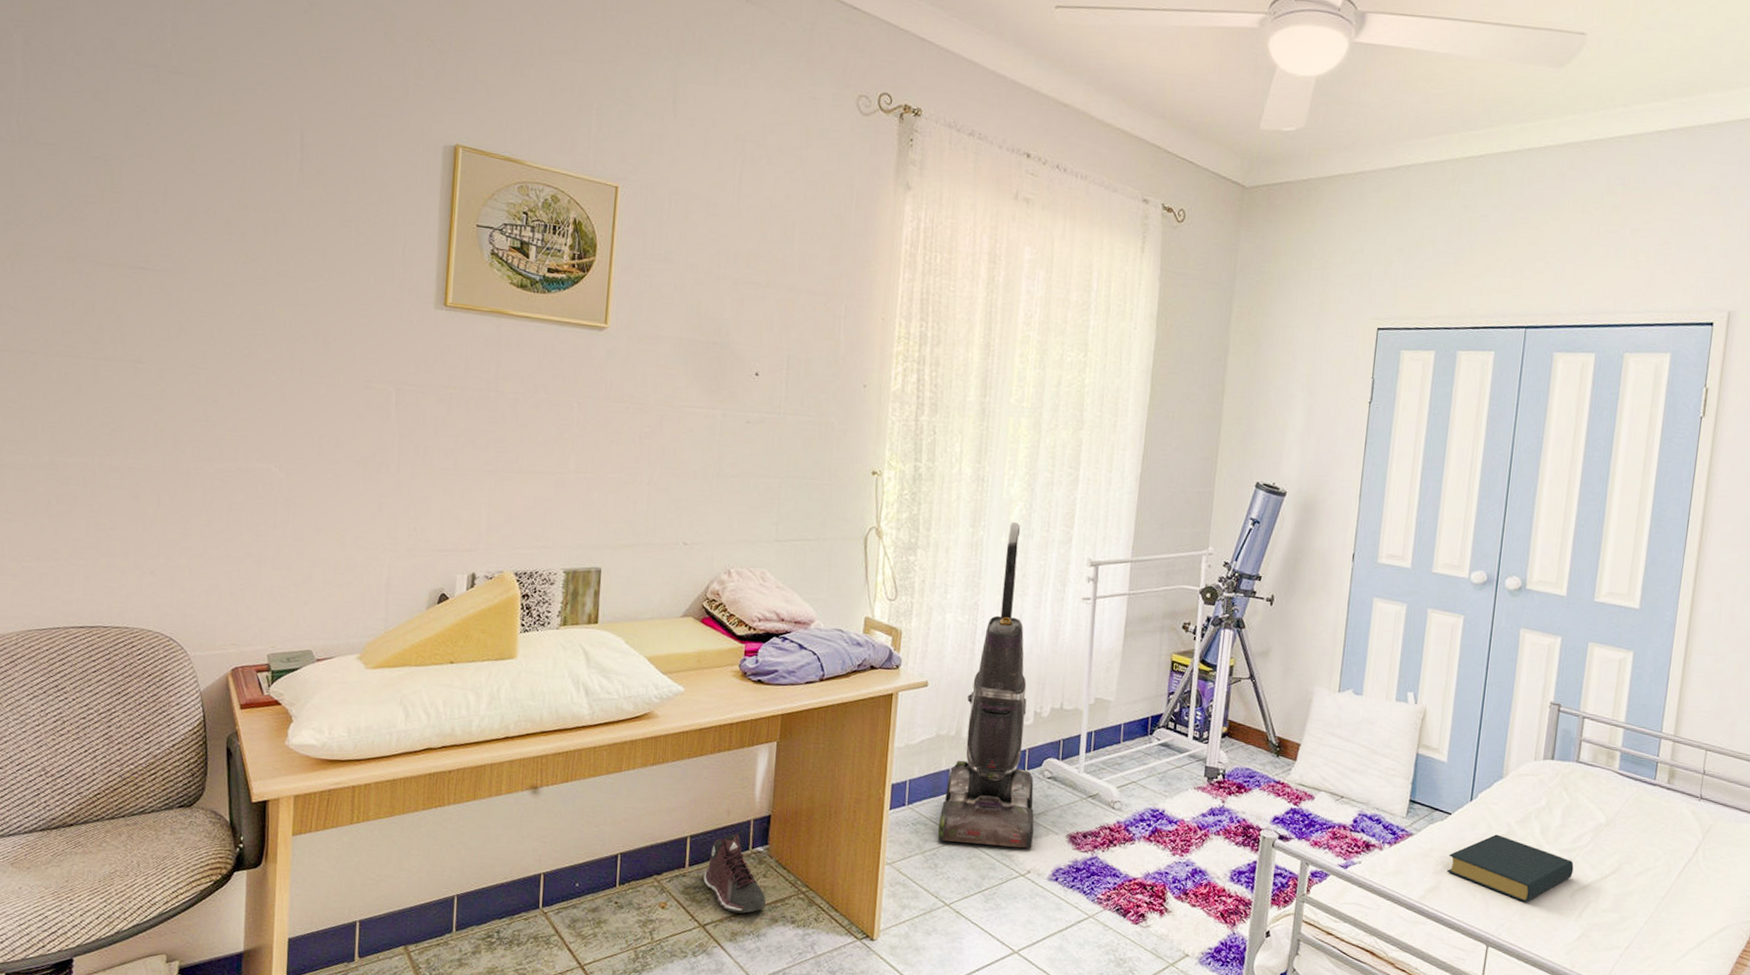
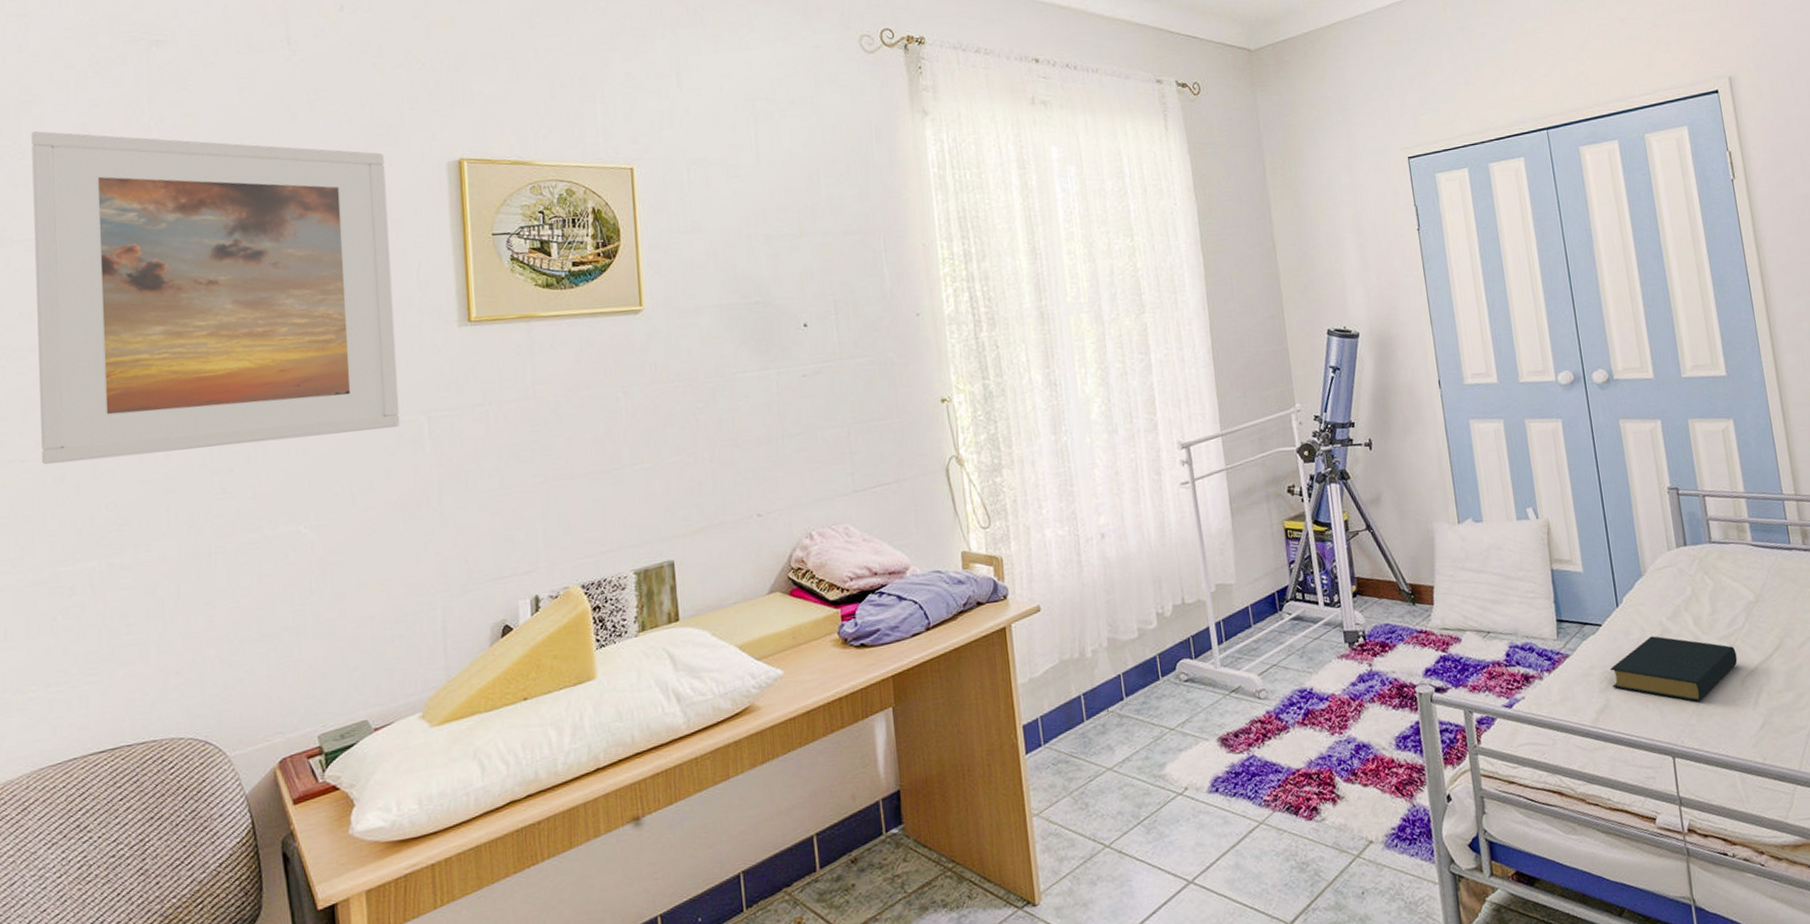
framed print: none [48,38,385,393] -> present [31,131,400,465]
sneaker: present [703,833,767,914] -> none [838,819,912,911]
vacuum cleaner: present [937,521,1034,848] -> none [1080,419,1184,776]

